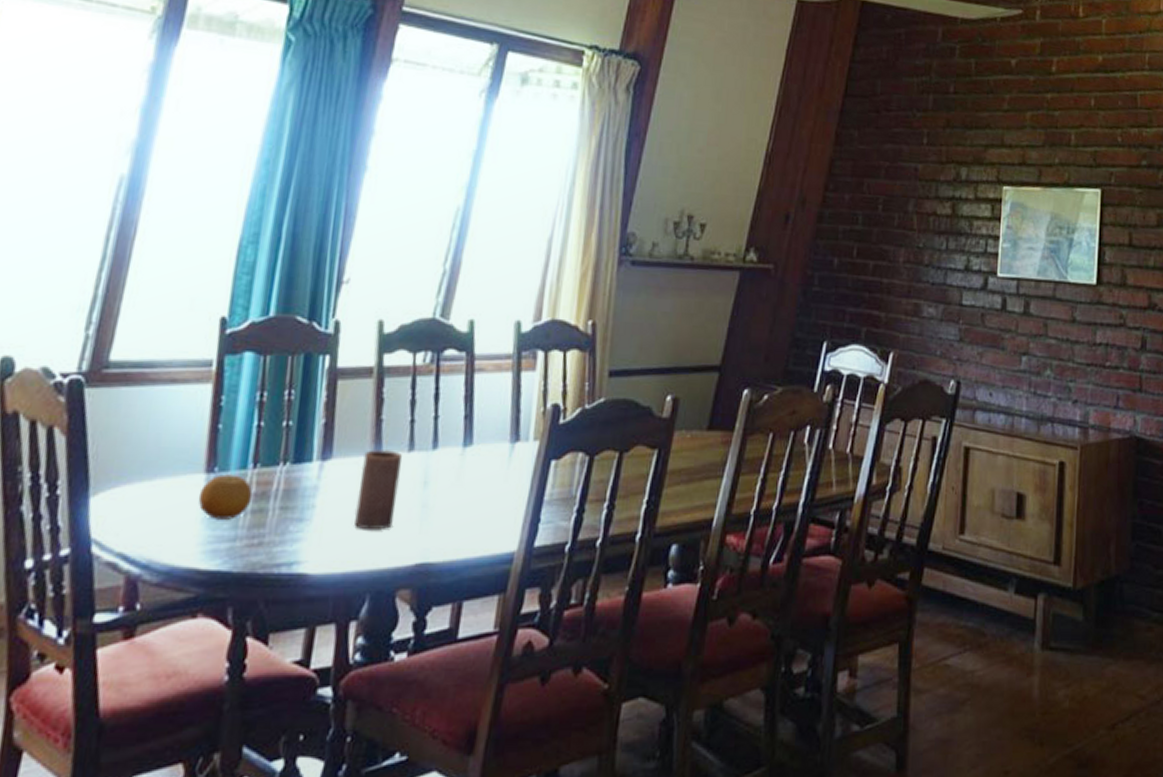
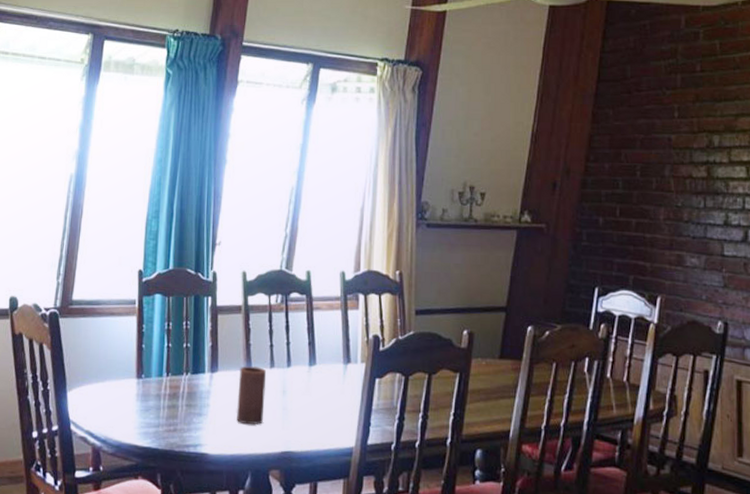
fruit: present [198,474,253,520] -> none [133,380,168,412]

